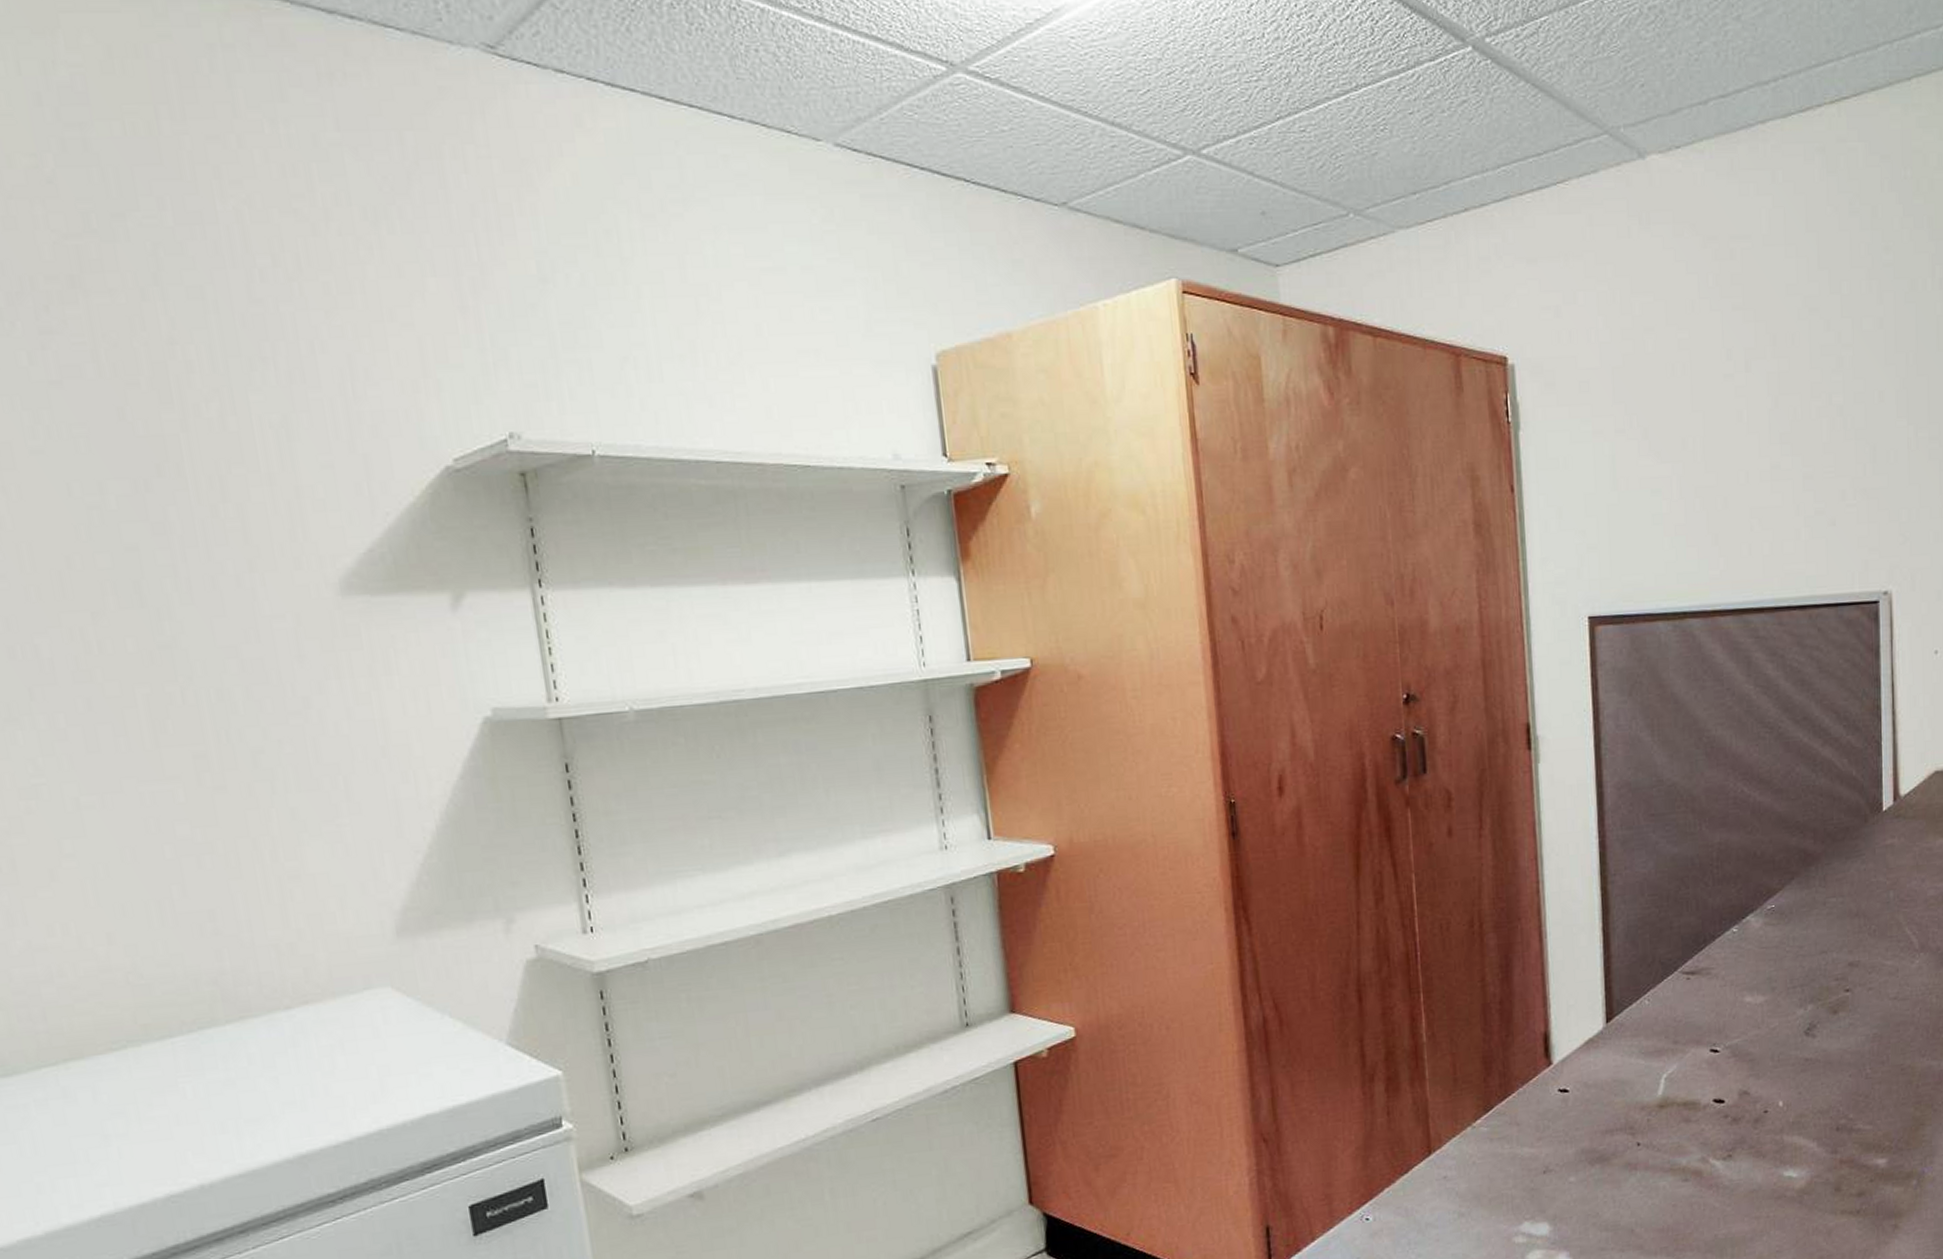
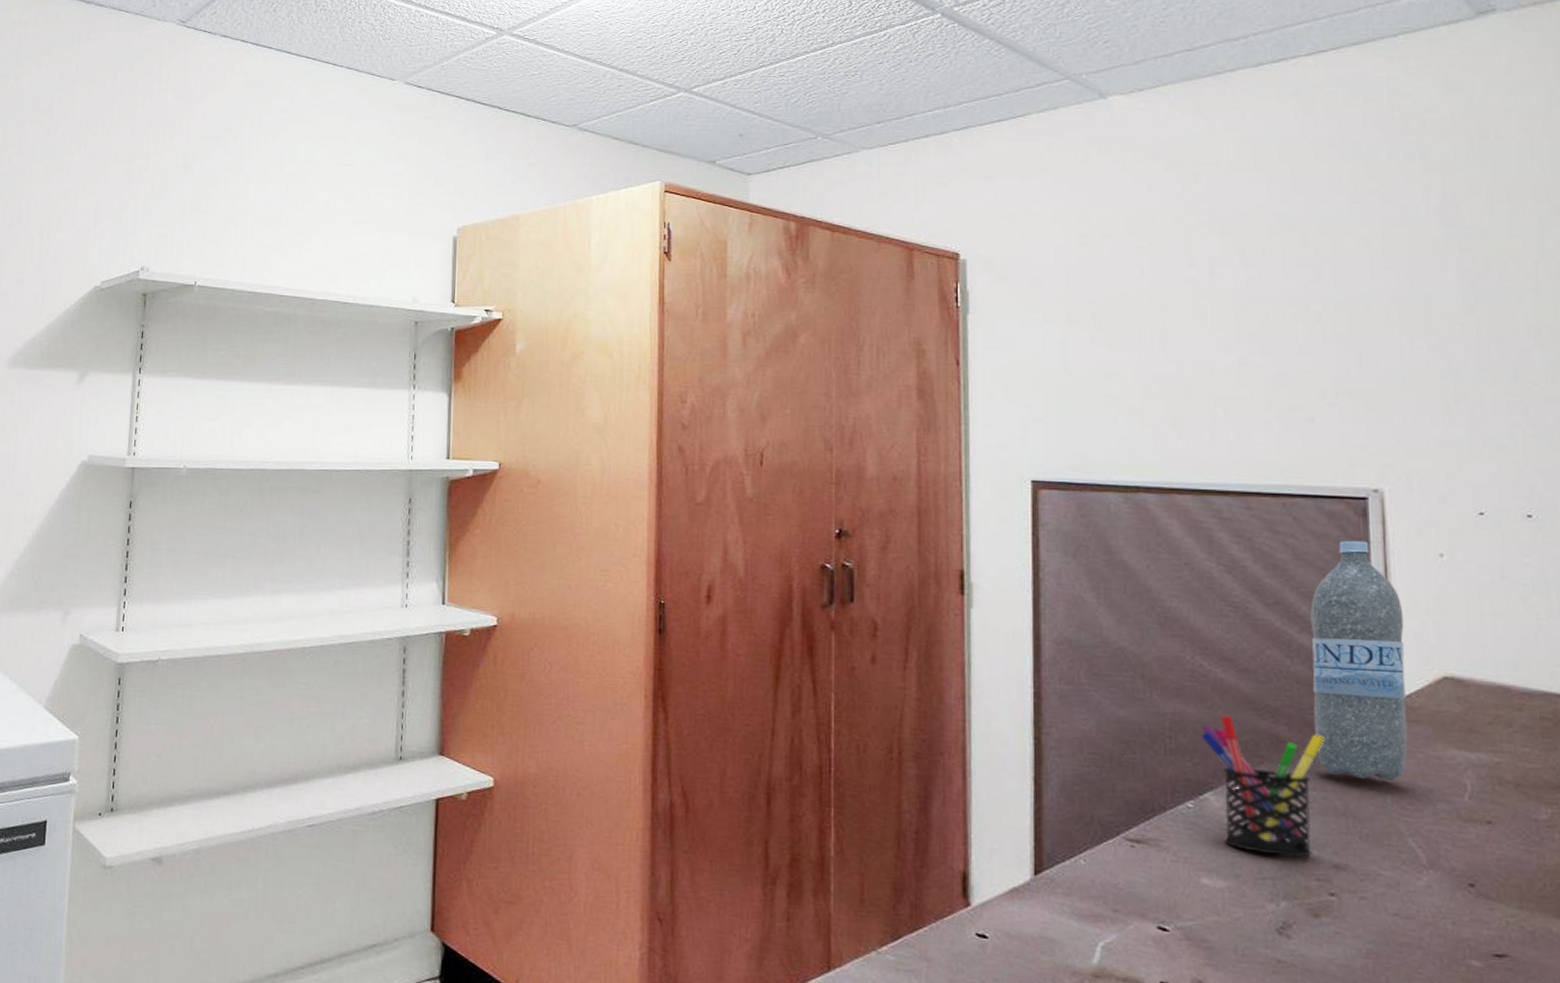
pen holder: none [1742,837,1842,964] -> present [1200,715,1324,858]
water bottle: none [1832,645,1907,880] -> present [1311,540,1408,782]

